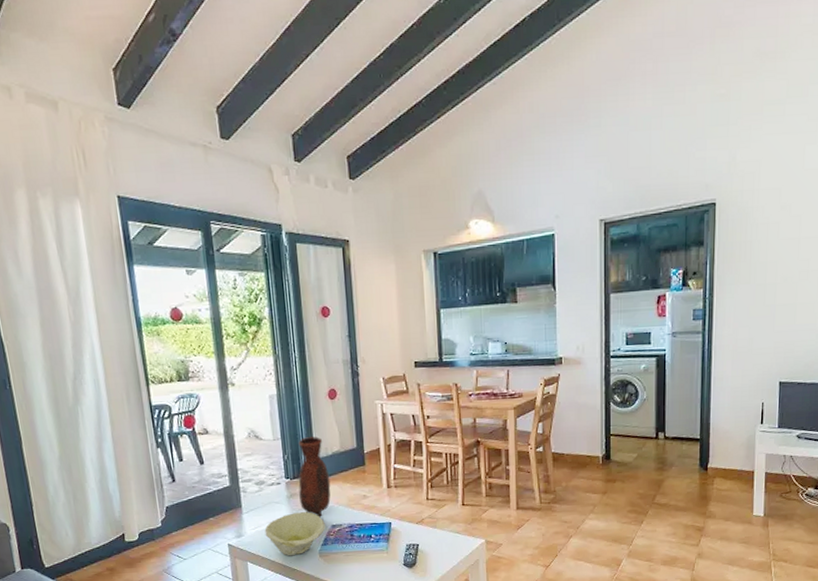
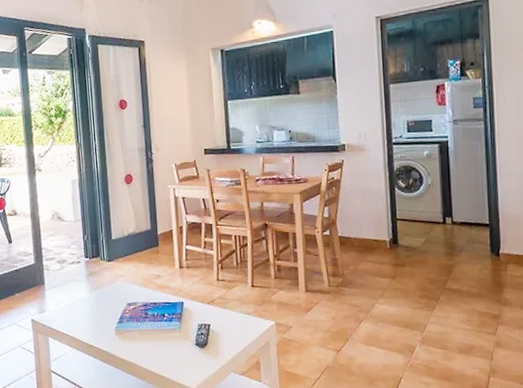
bowl: present [264,512,326,556] -> none [65,290,121,333]
vase: present [298,437,331,517] -> none [97,218,127,295]

